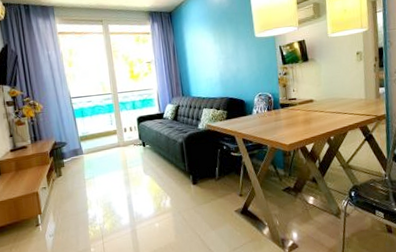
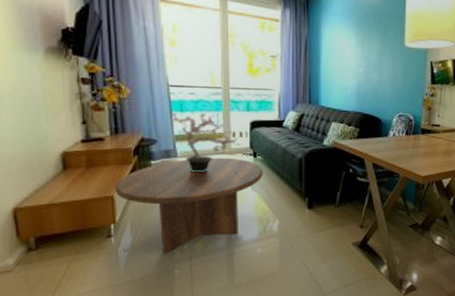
coffee table: none [38,149,153,236] -> present [115,157,263,254]
potted plant: none [76,116,129,165] -> present [172,112,238,173]

